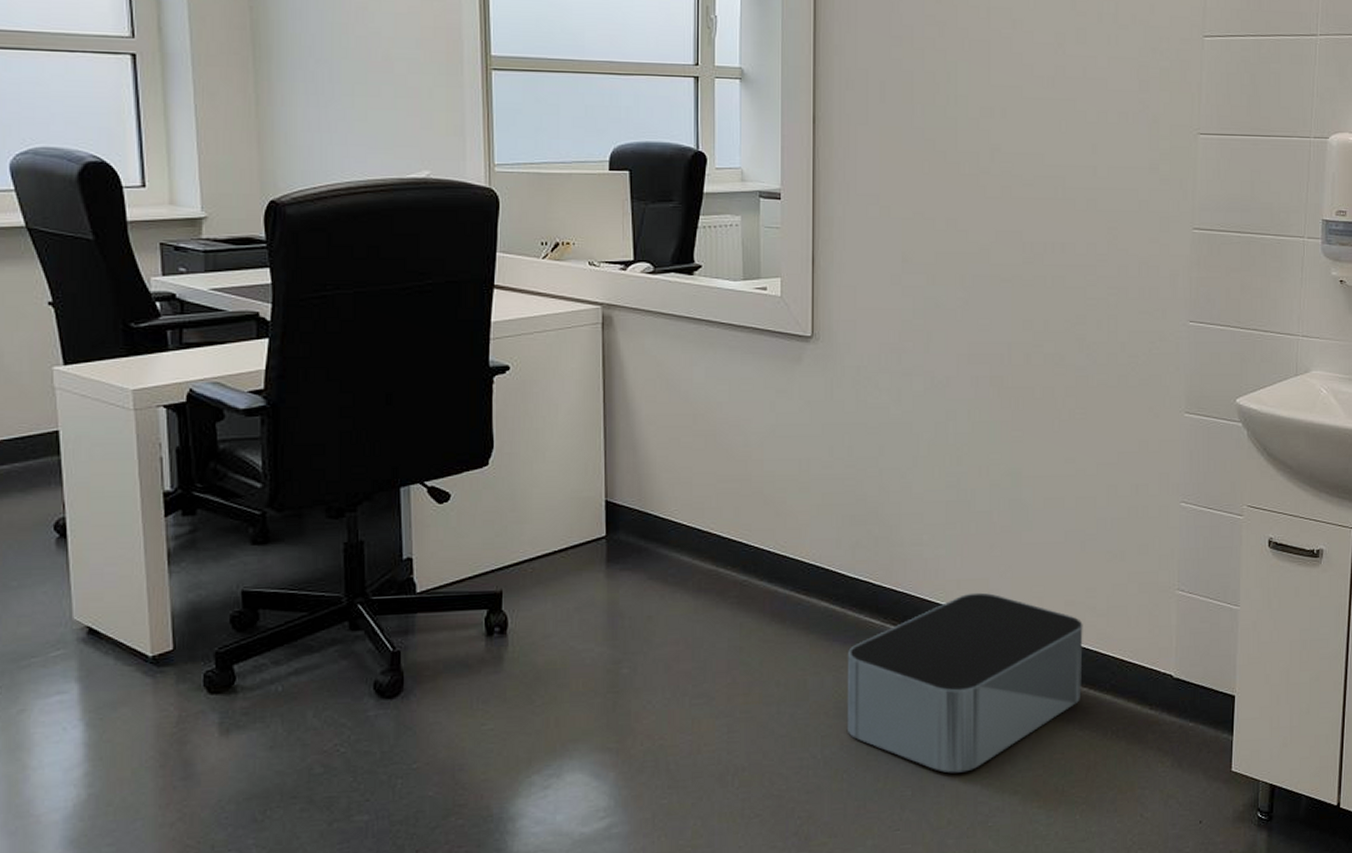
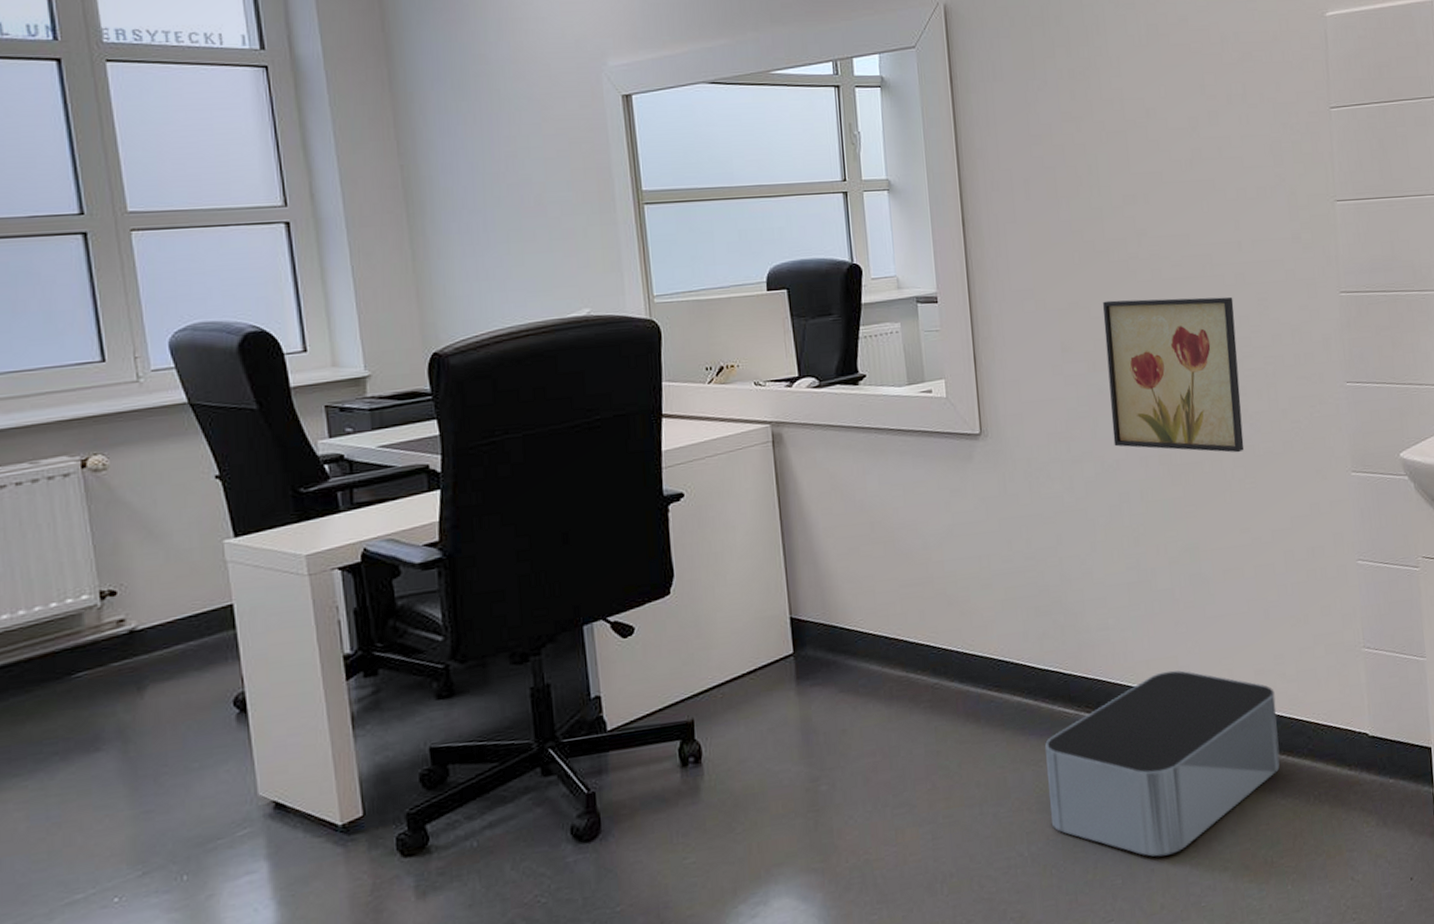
wall art: none [946,214,1082,382] -> present [1103,297,1244,453]

